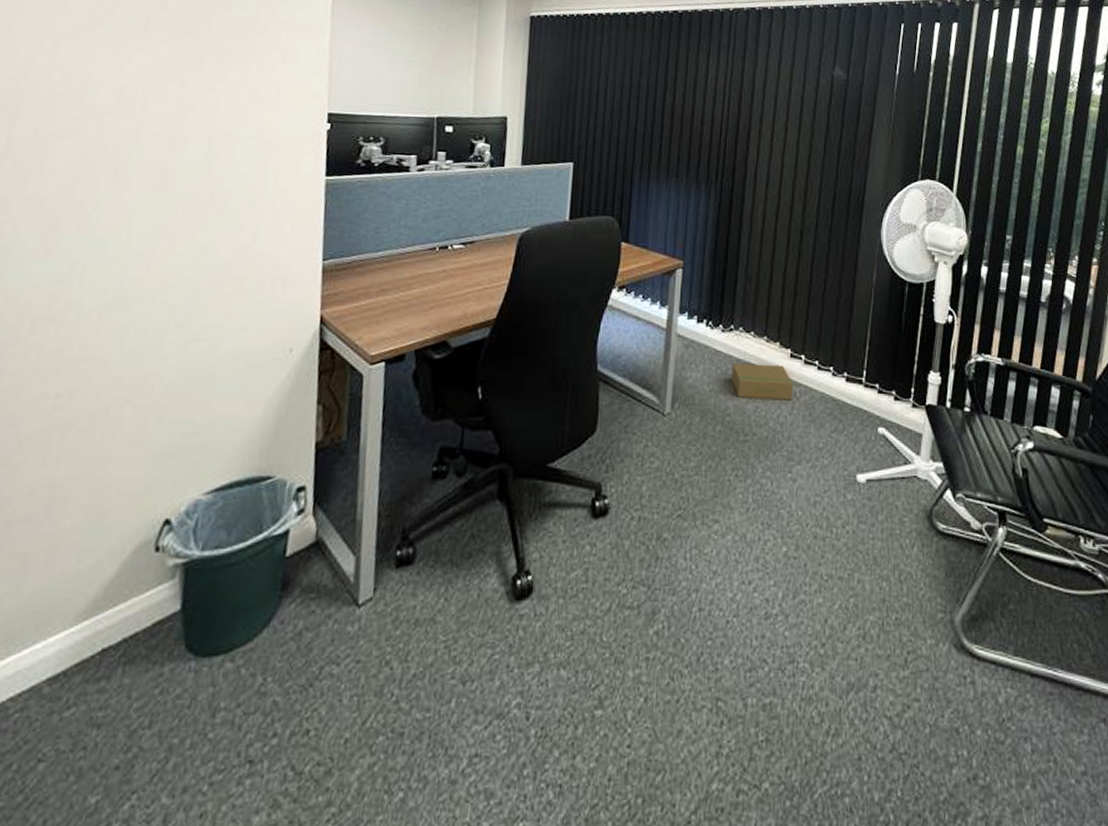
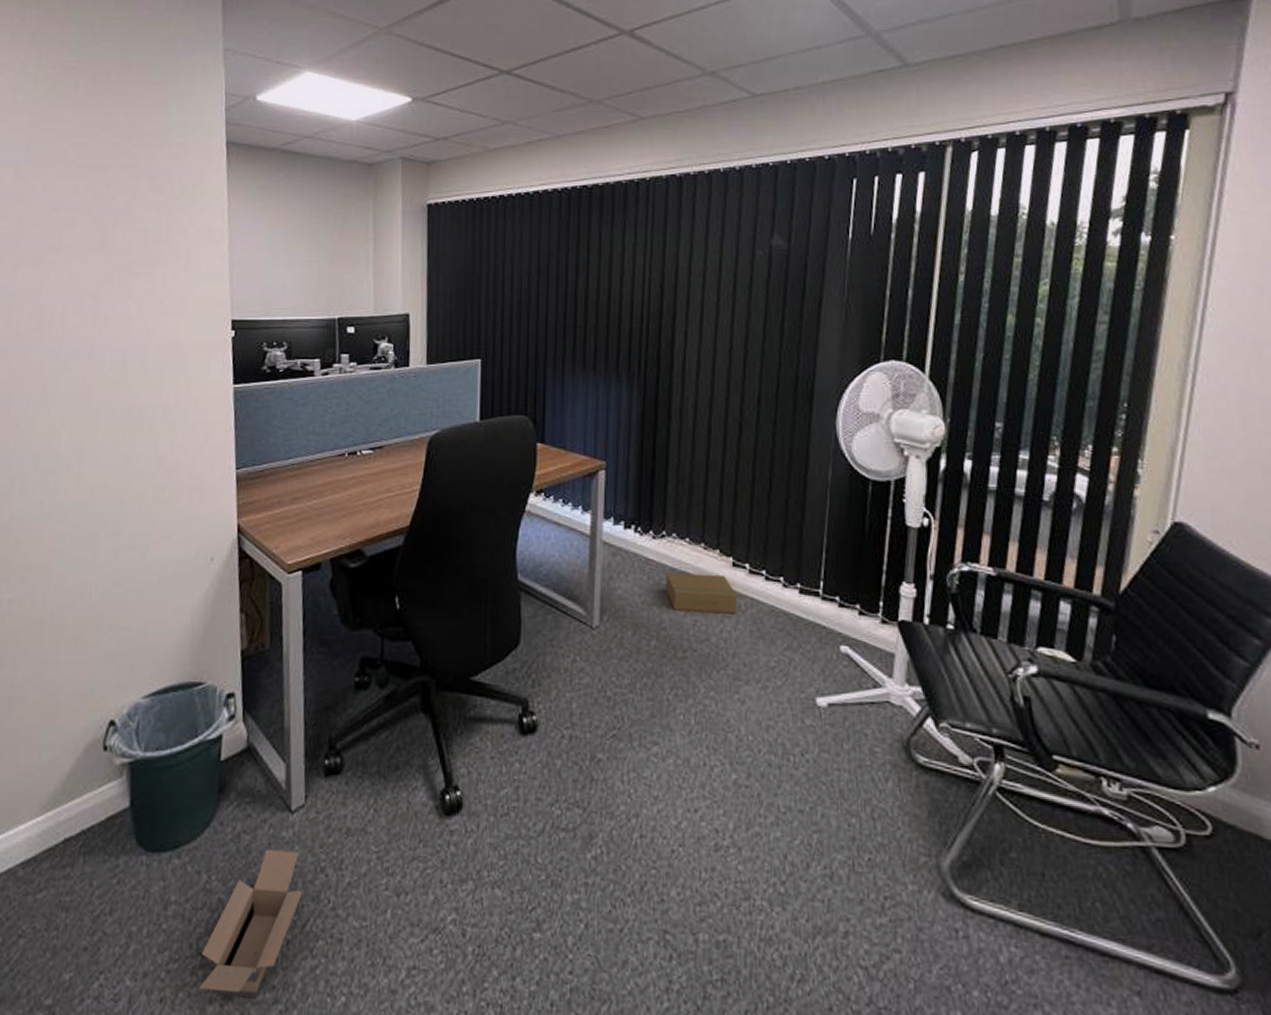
cardboard box: none [245,645,365,804] -> present [199,849,303,999]

